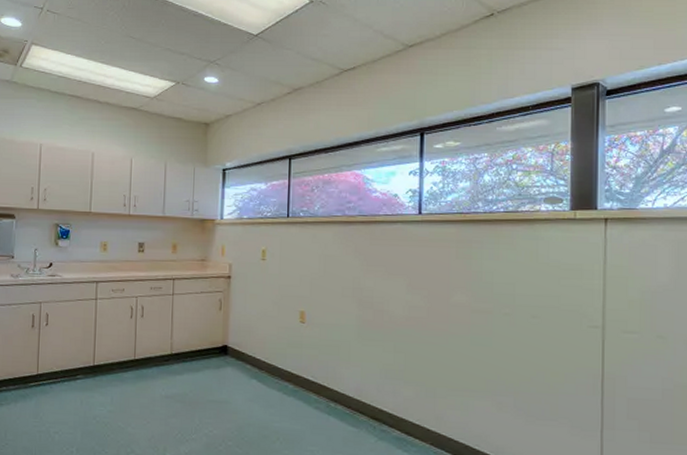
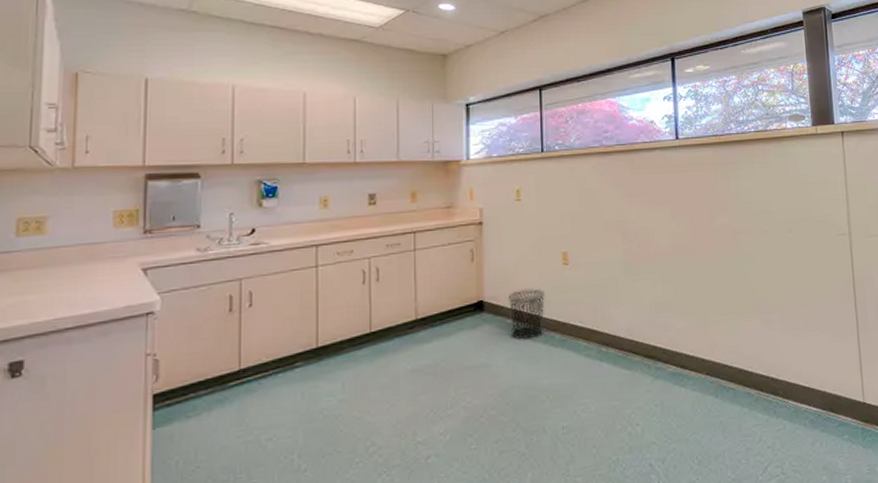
waste bin: none [249,340,282,385] -> present [508,289,545,340]

